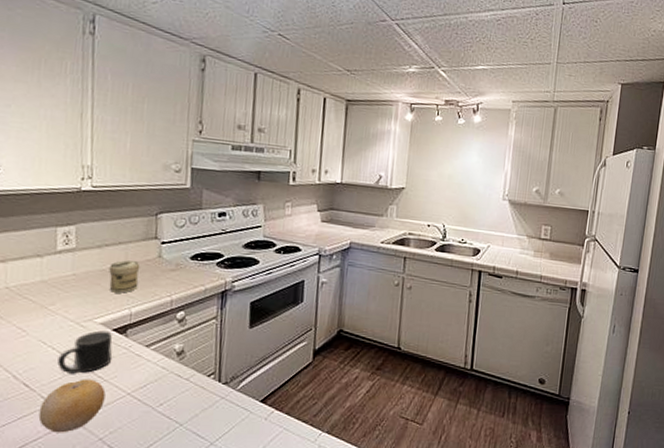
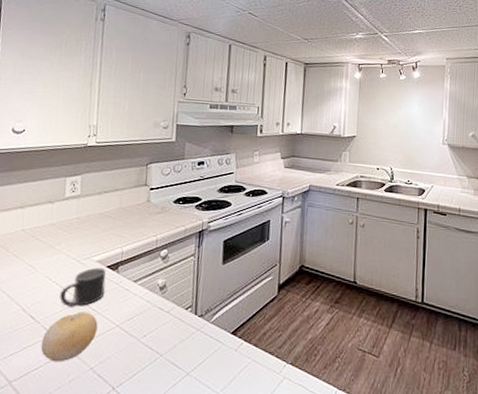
jar: present [109,260,141,293] -> none [106,205,132,234]

